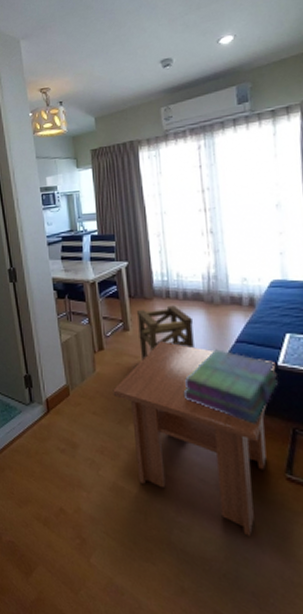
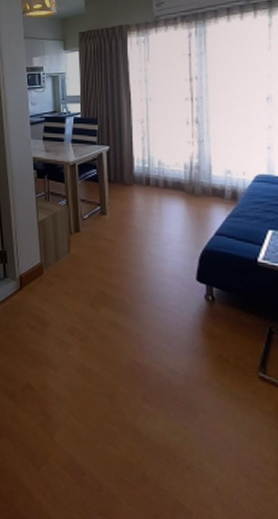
coffee table: present [113,341,276,537] -> none [86,228,256,432]
stool: present [137,305,194,361] -> none [116,192,172,246]
stack of books: present [183,349,279,425] -> none [157,240,258,320]

